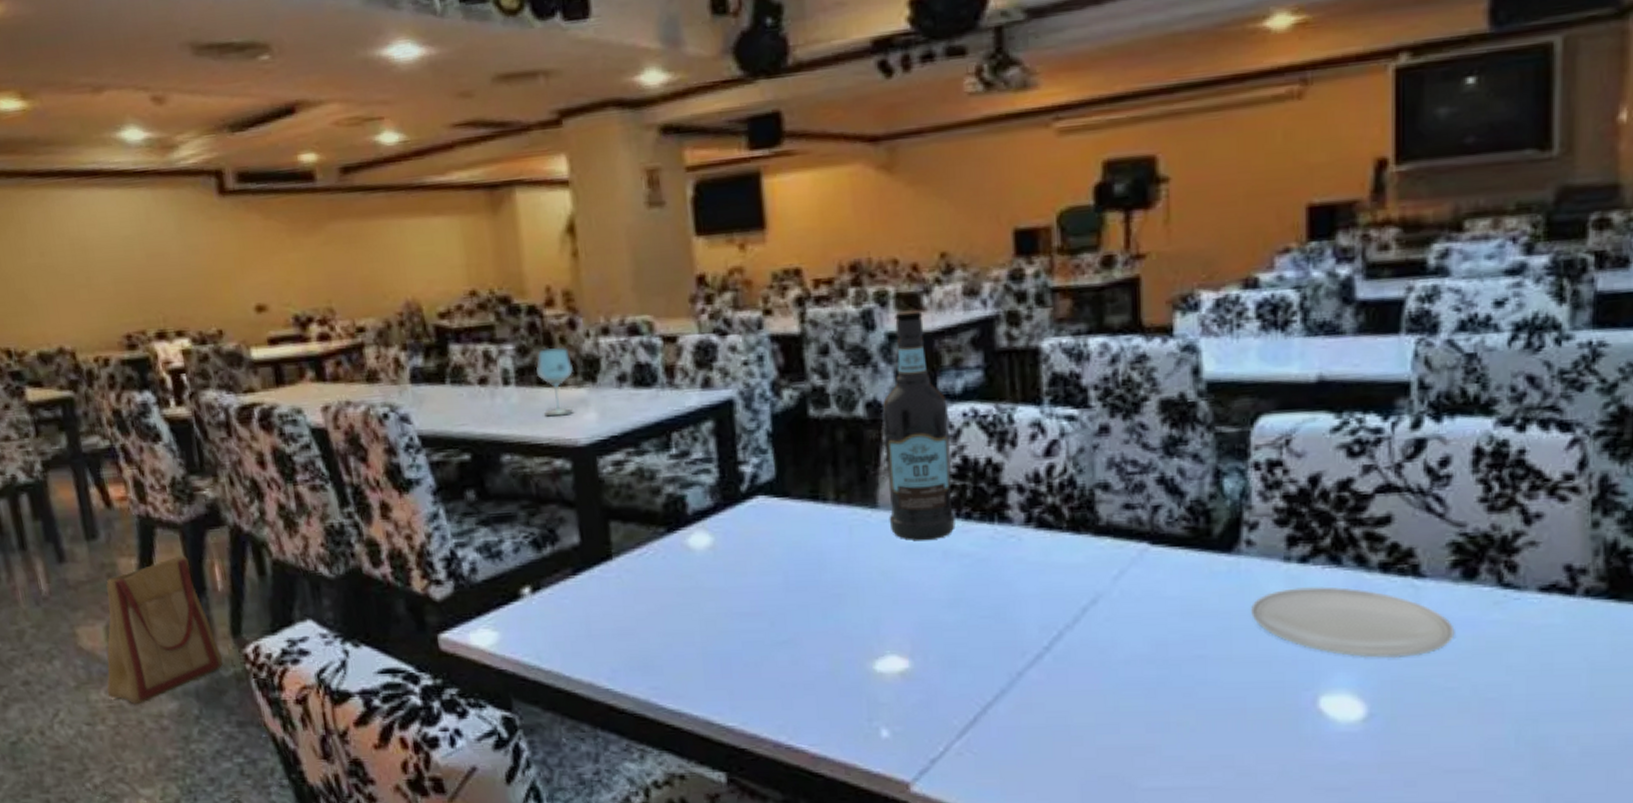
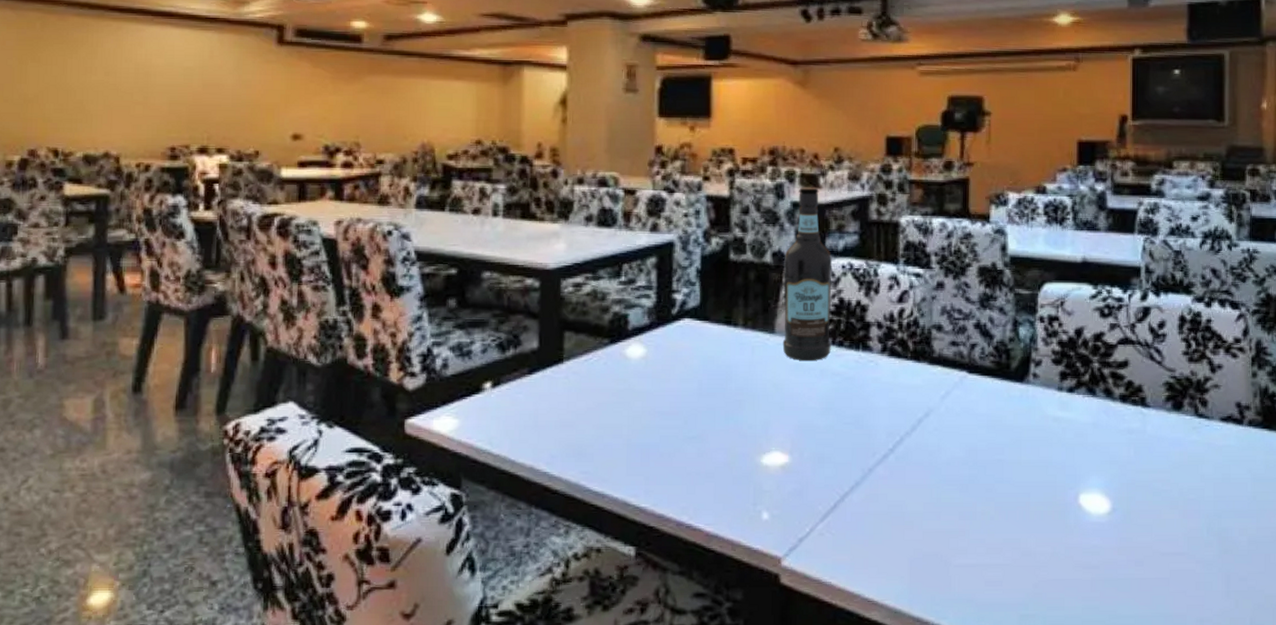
shopping bag: present [105,555,224,704] -> none [82,339,203,473]
wine glass: present [536,347,573,417] -> none [521,190,551,244]
plate: present [1251,586,1455,659] -> none [1035,411,1168,467]

